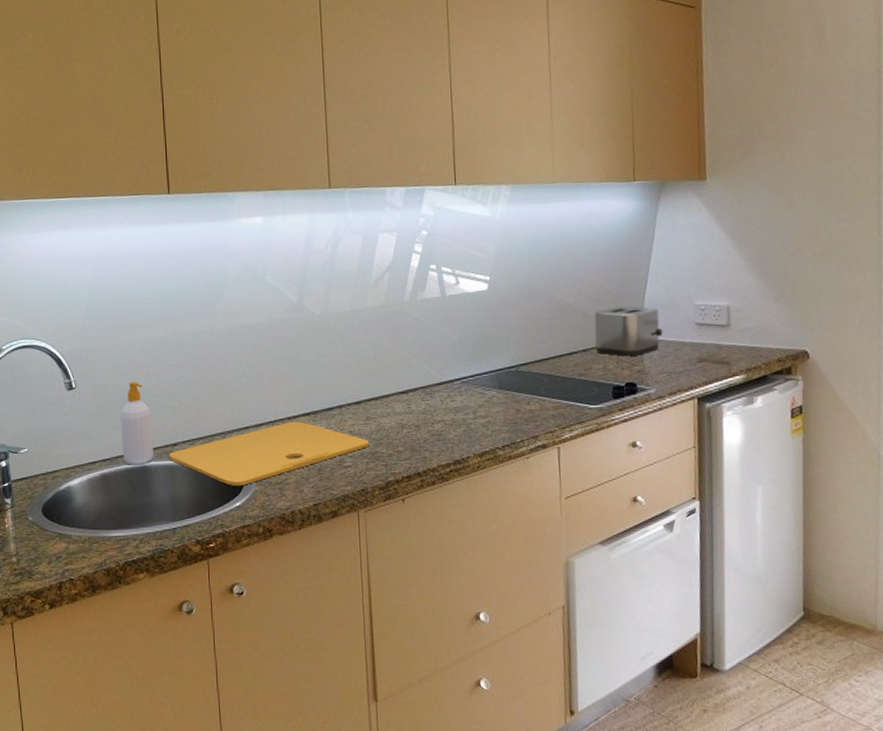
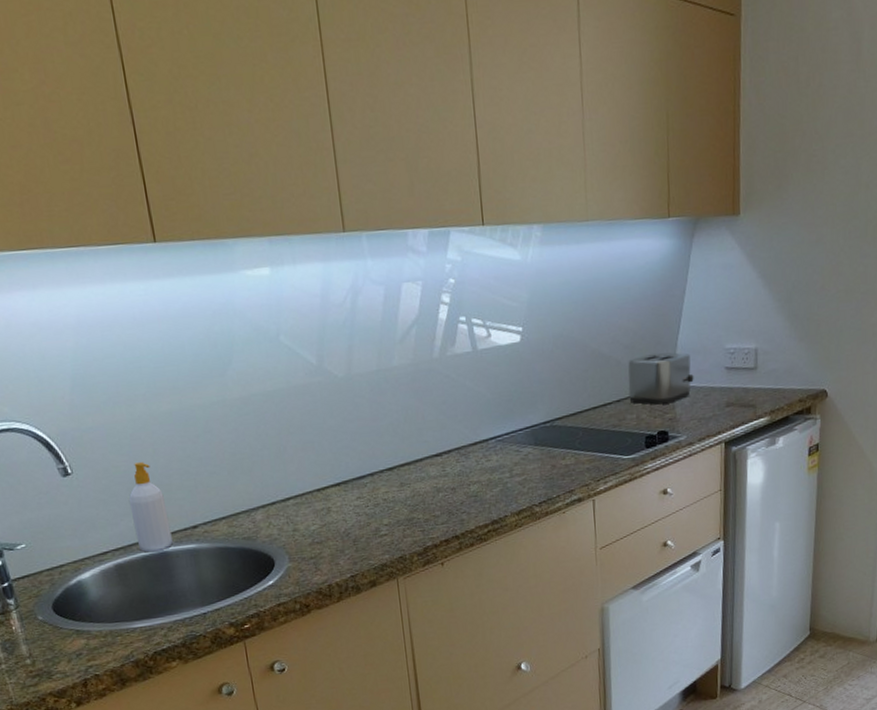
cutting board: present [169,421,370,486] -> none [190,492,406,565]

